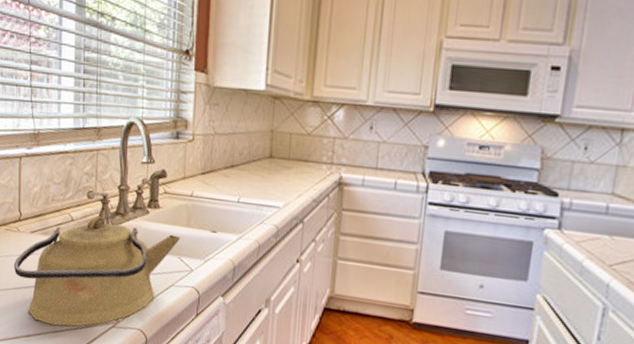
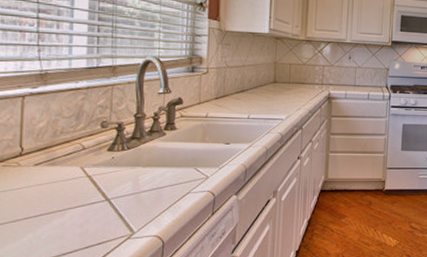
kettle: present [13,215,180,327] -> none [11,142,196,249]

